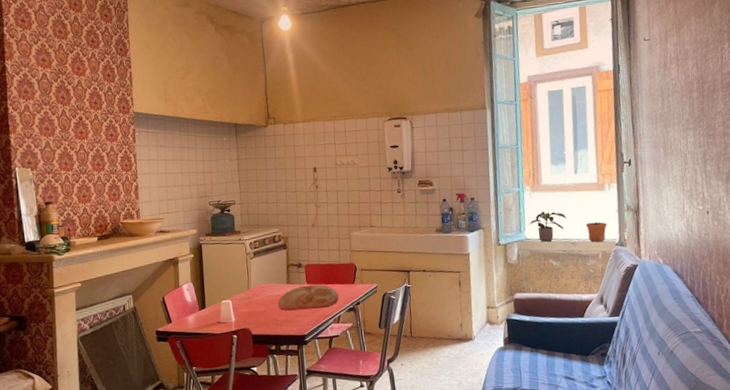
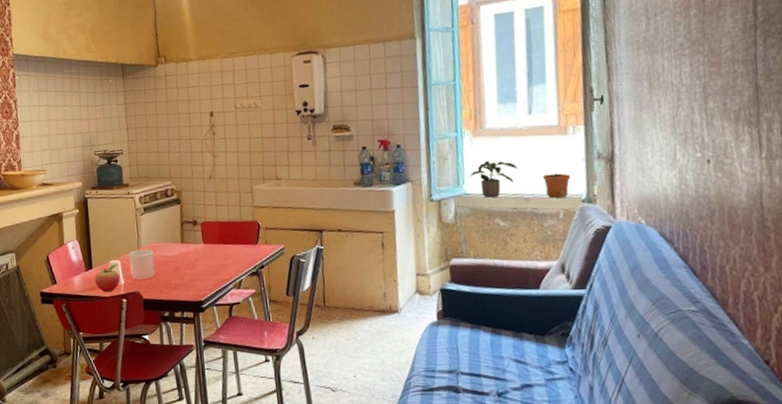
fruit: none [207,304,231,329] -> present [94,264,120,292]
mug: none [239,289,264,318] -> present [128,249,155,281]
bread: present [277,284,340,311] -> none [170,244,241,274]

